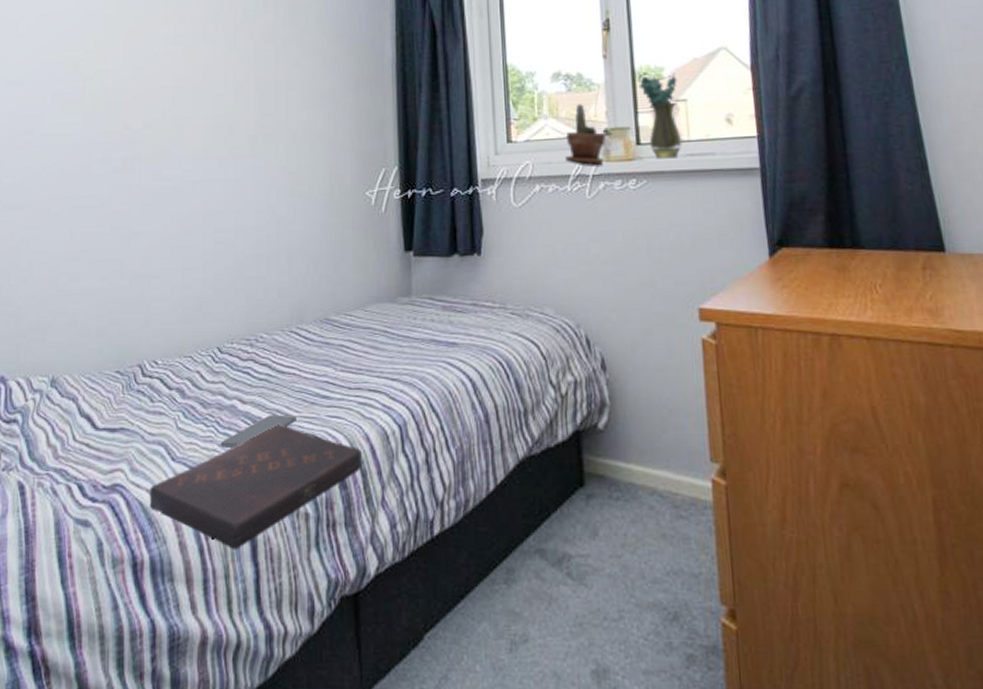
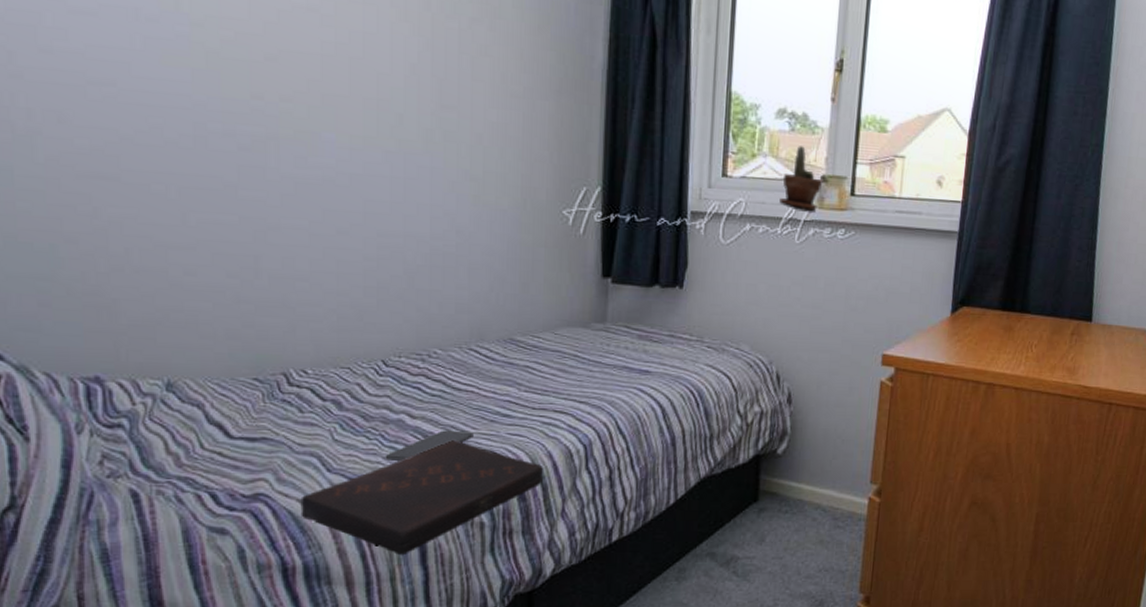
vase: present [637,72,683,160] -> none [861,121,899,215]

